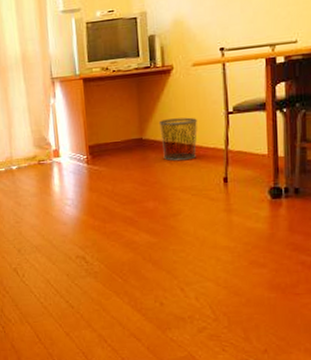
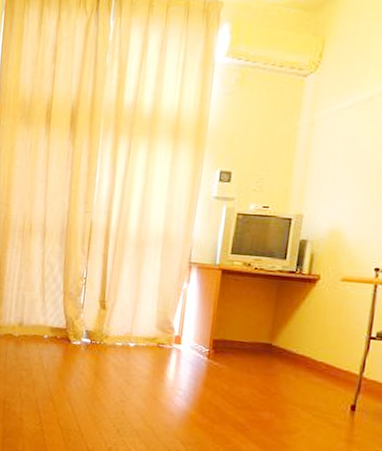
waste bin: present [158,117,198,162] -> none [290,329,335,379]

